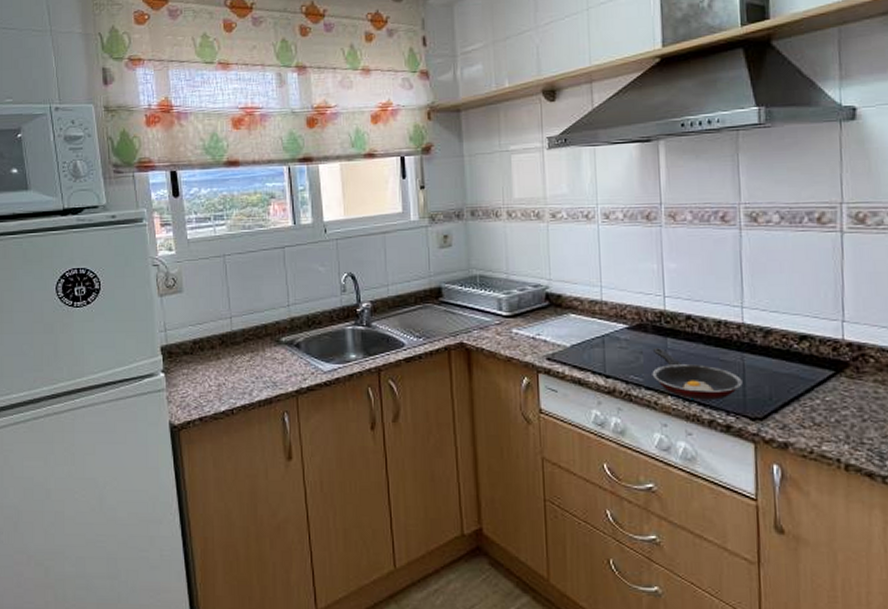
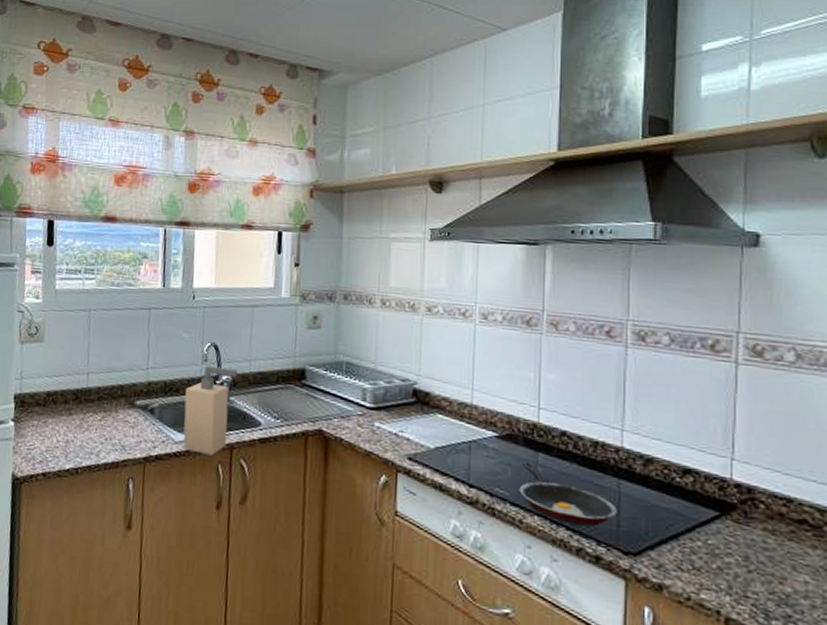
soap dispenser: none [329,295,376,380] -> present [183,365,237,456]

